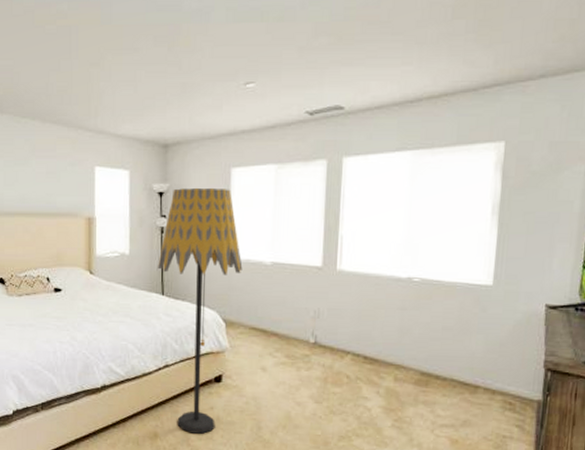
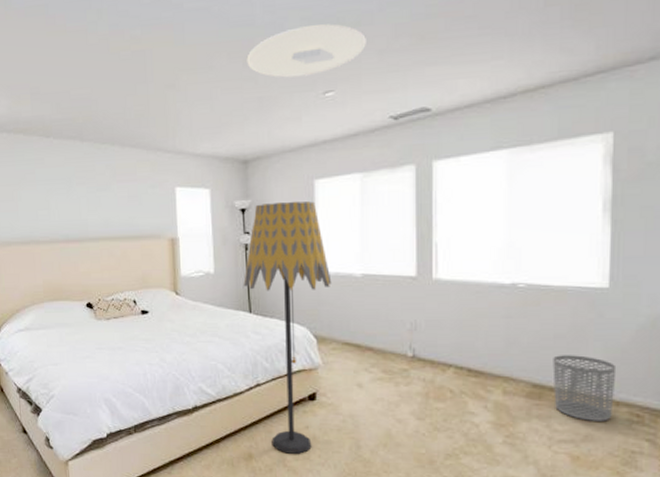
ceiling light: none [172,17,288,66] -> present [246,23,366,78]
waste bin: none [439,346,495,408] -> present [552,355,617,421]

